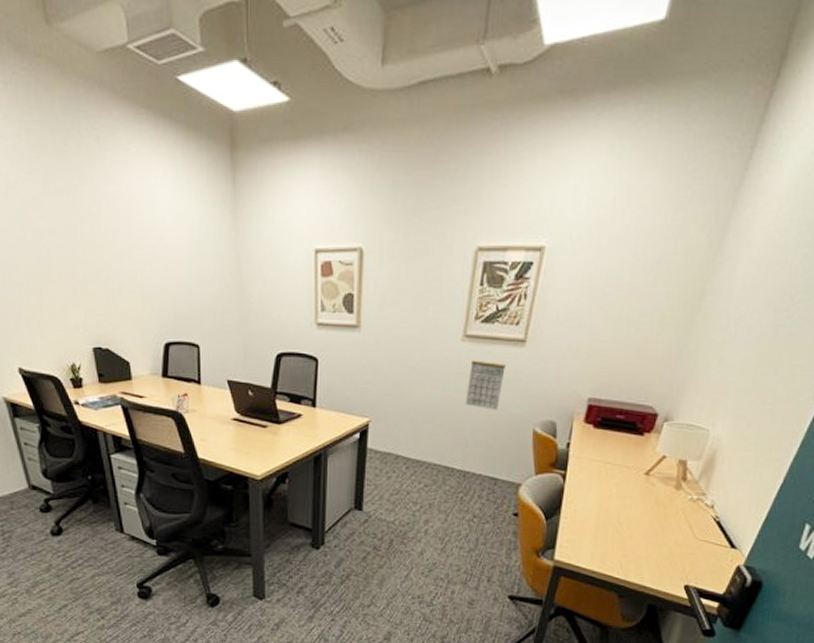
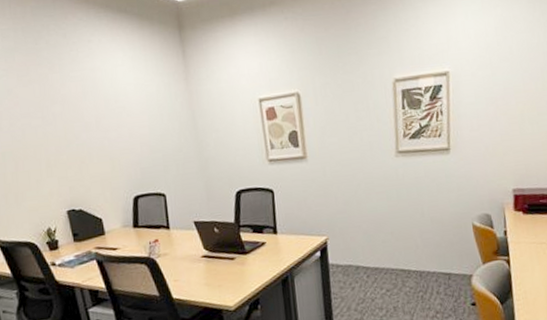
calendar: present [465,360,506,410] -> none [407,170,438,213]

